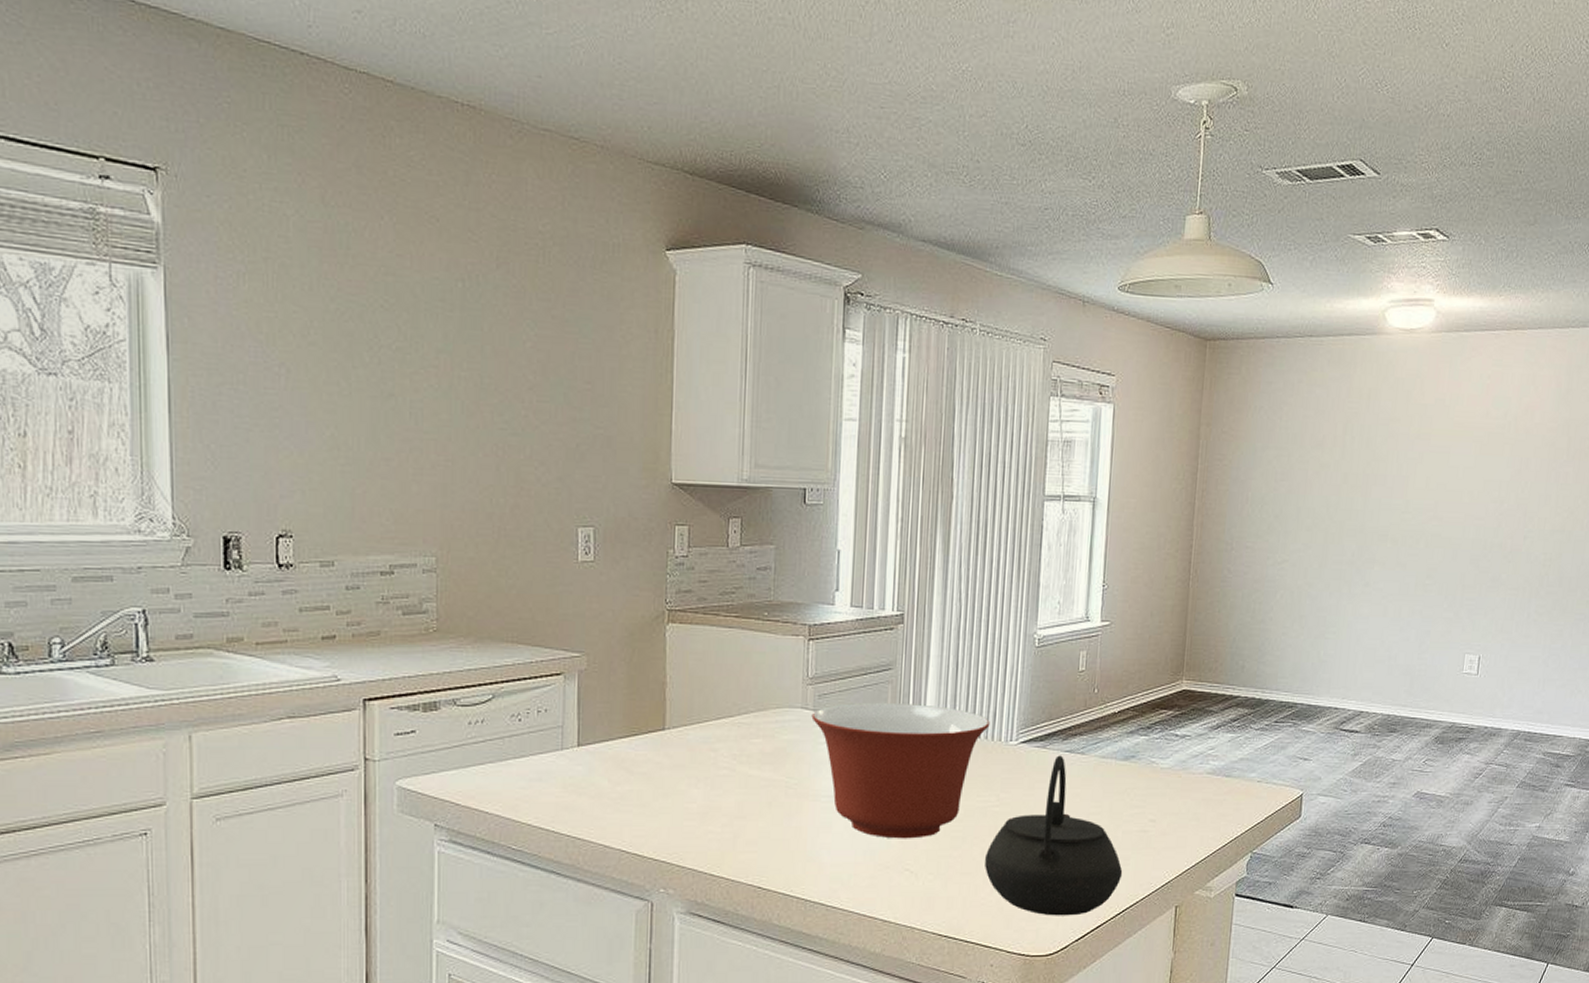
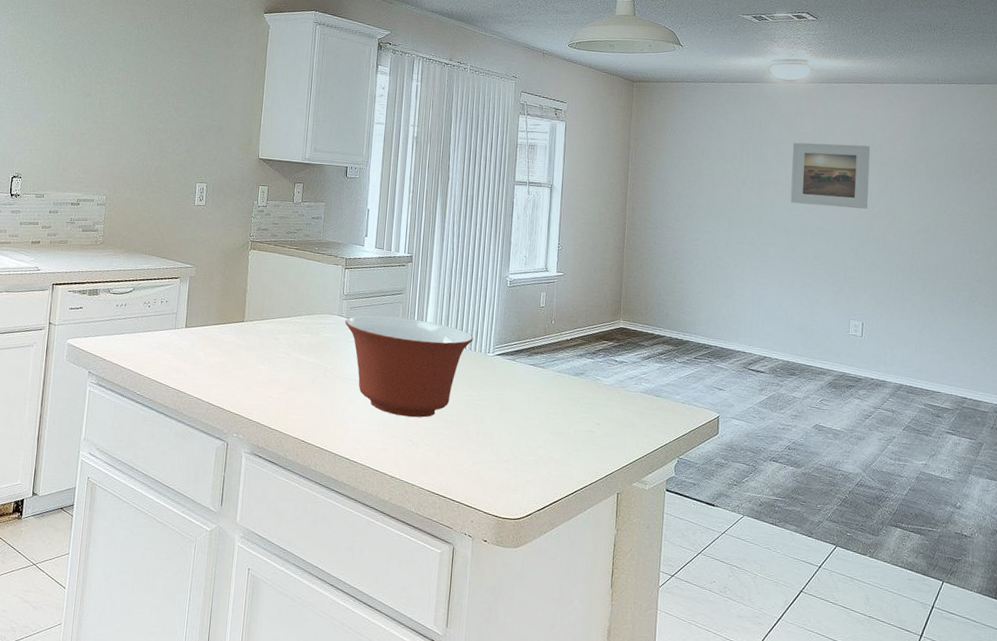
kettle: present [985,755,1123,916] -> none [468,367,575,491]
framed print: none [1401,417,1504,506] -> present [790,142,871,209]

